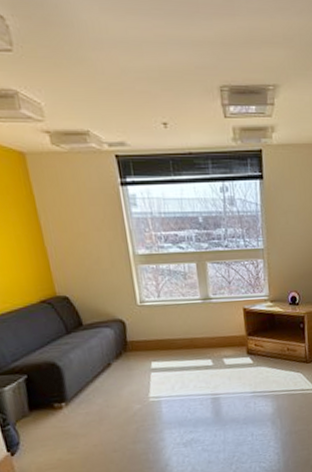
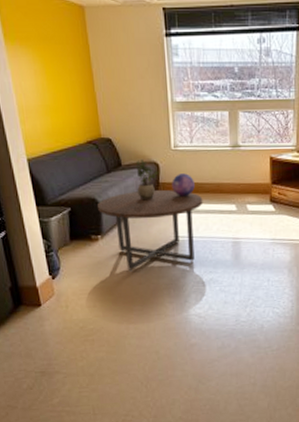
coffee table: none [57,348,177,441] -> present [96,189,203,273]
potted plant: none [97,316,126,362] -> present [134,159,159,201]
decorative ball: none [140,330,167,355] -> present [172,173,195,196]

